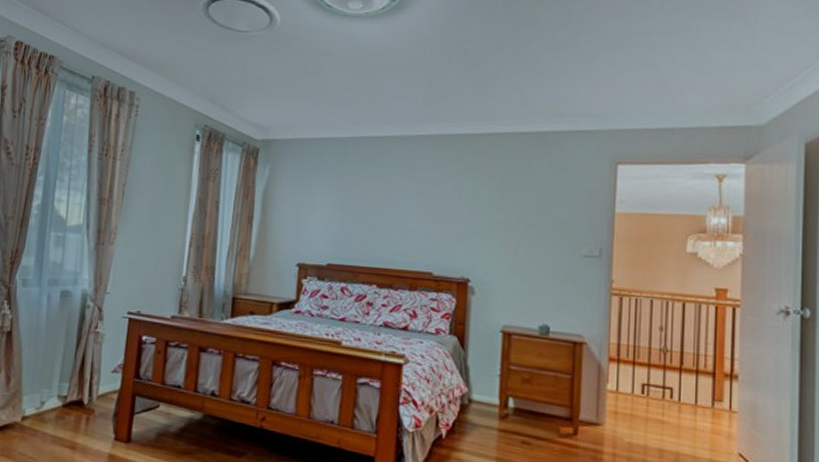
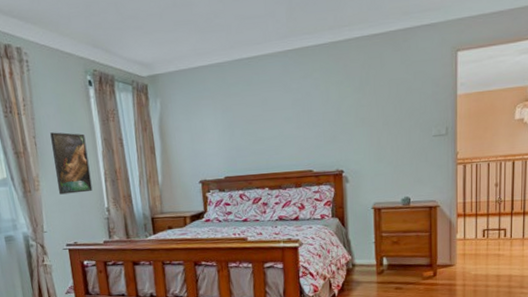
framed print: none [134,183,179,255] -> present [50,132,93,195]

